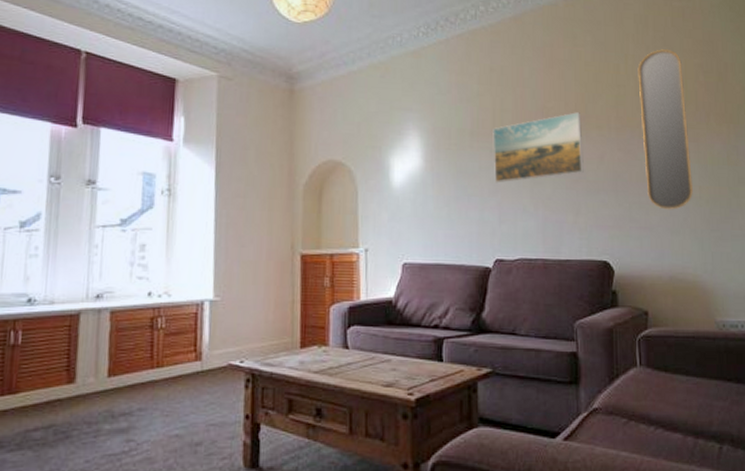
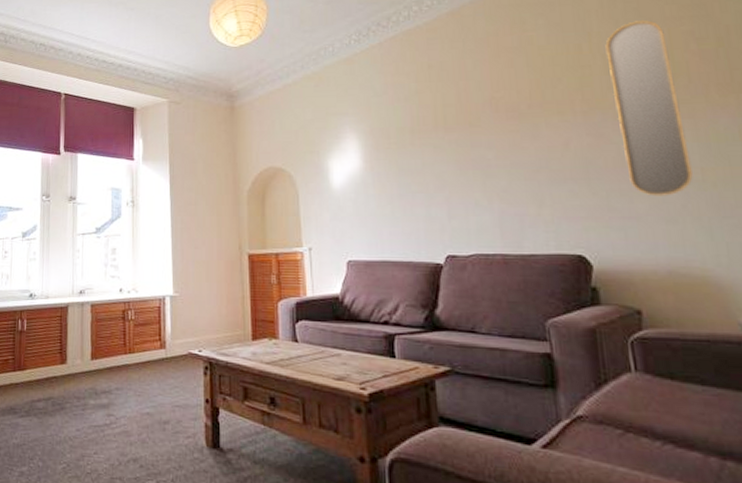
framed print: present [493,112,584,184] -> none [435,99,545,179]

